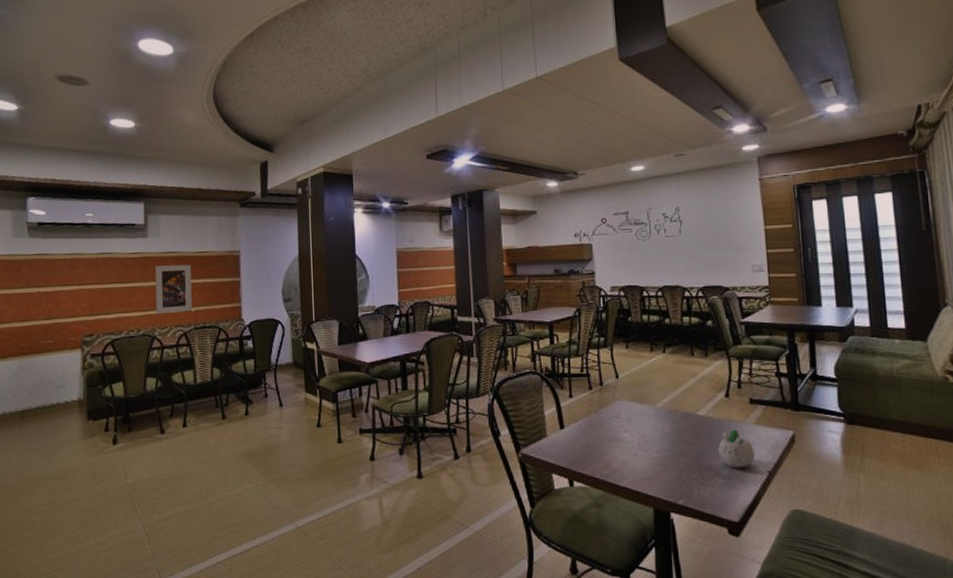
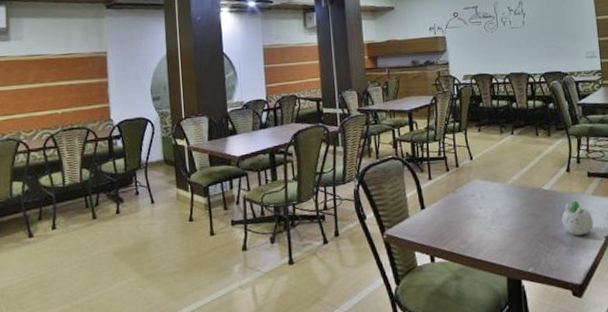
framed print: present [154,264,192,314] -> none [18,67,59,118]

